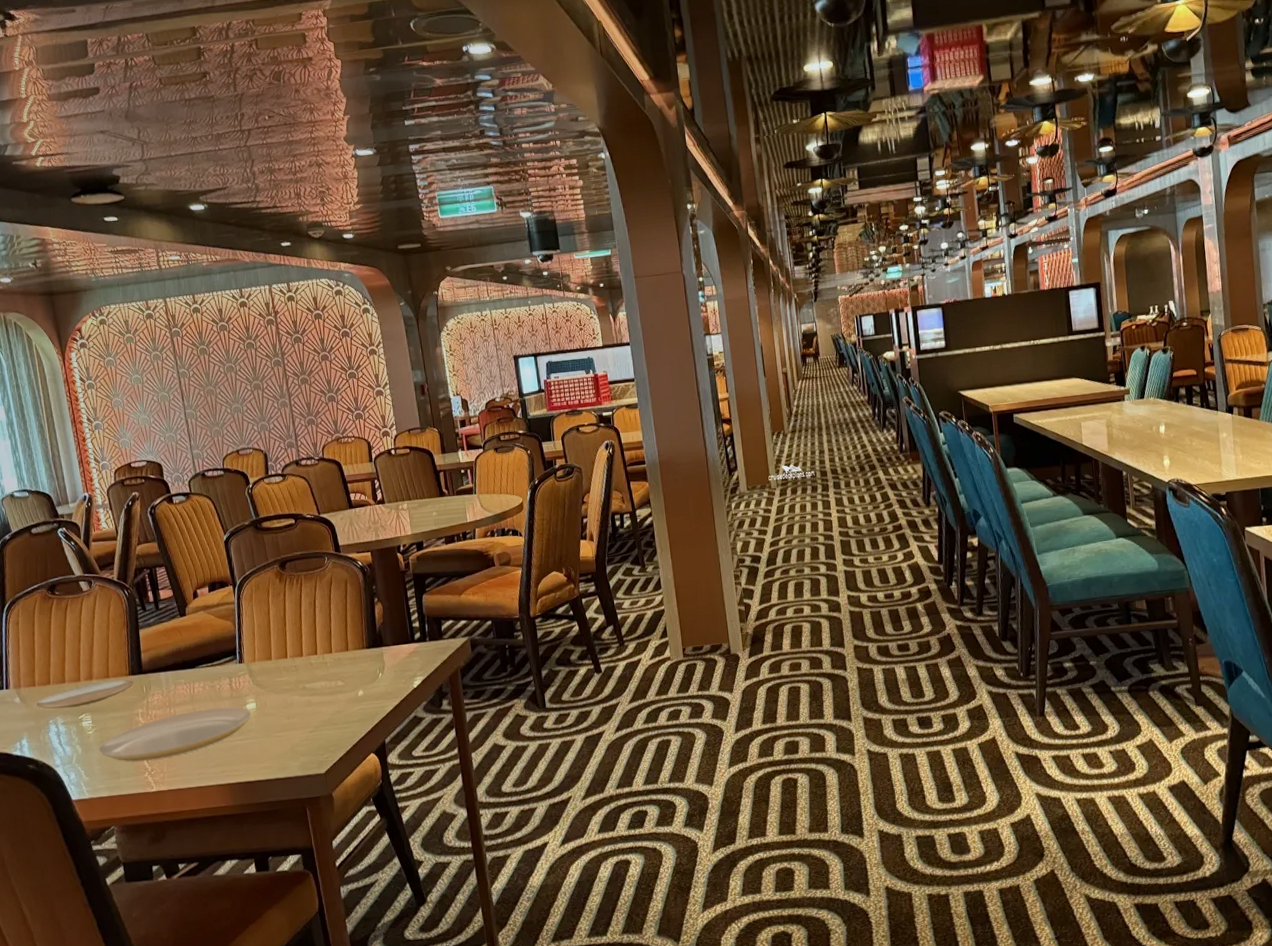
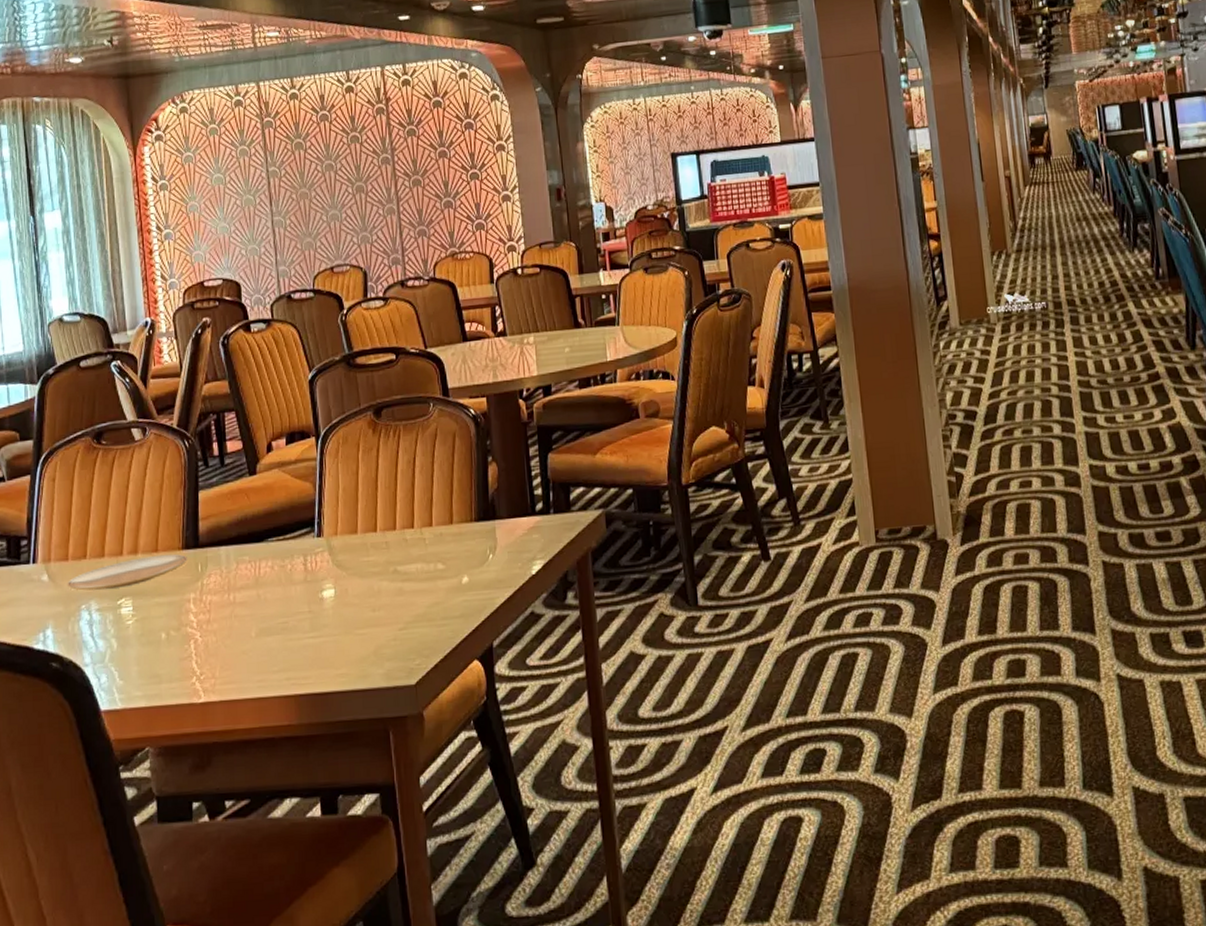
plate: present [99,707,252,762] -> none [138,594,329,662]

